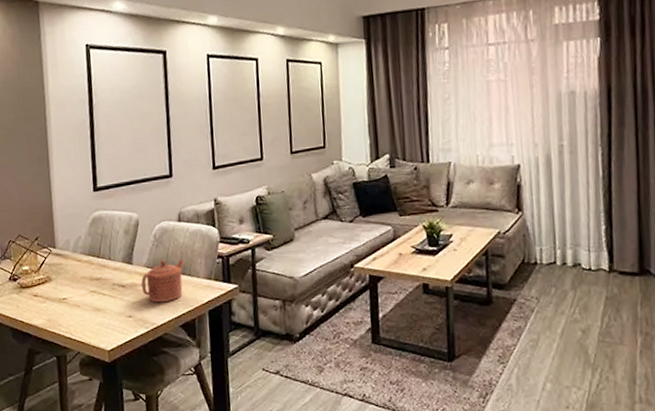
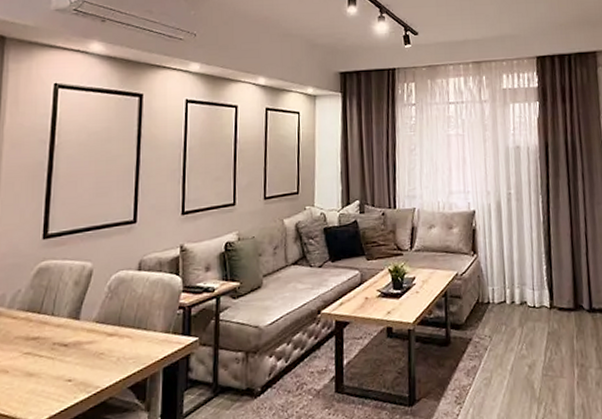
teapot: present [141,259,184,303] -> none [88,312,140,363]

